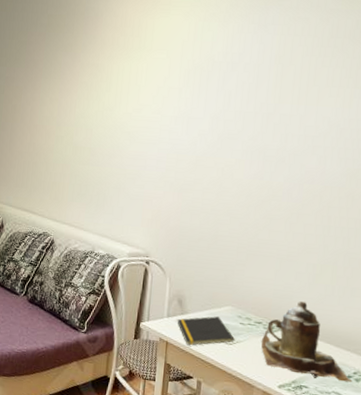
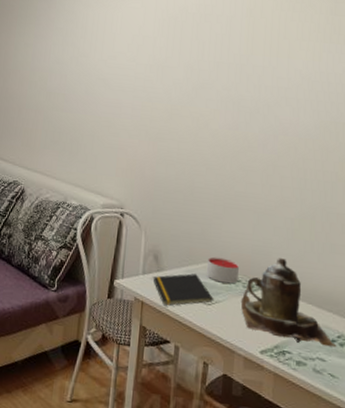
candle: none [228,300,261,326] -> present [206,256,240,284]

